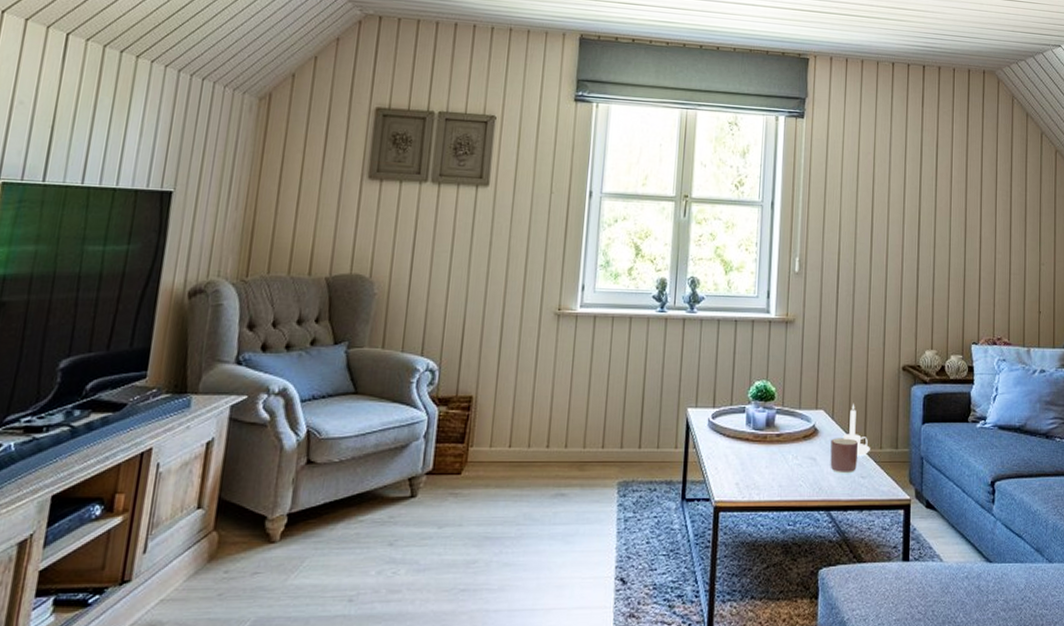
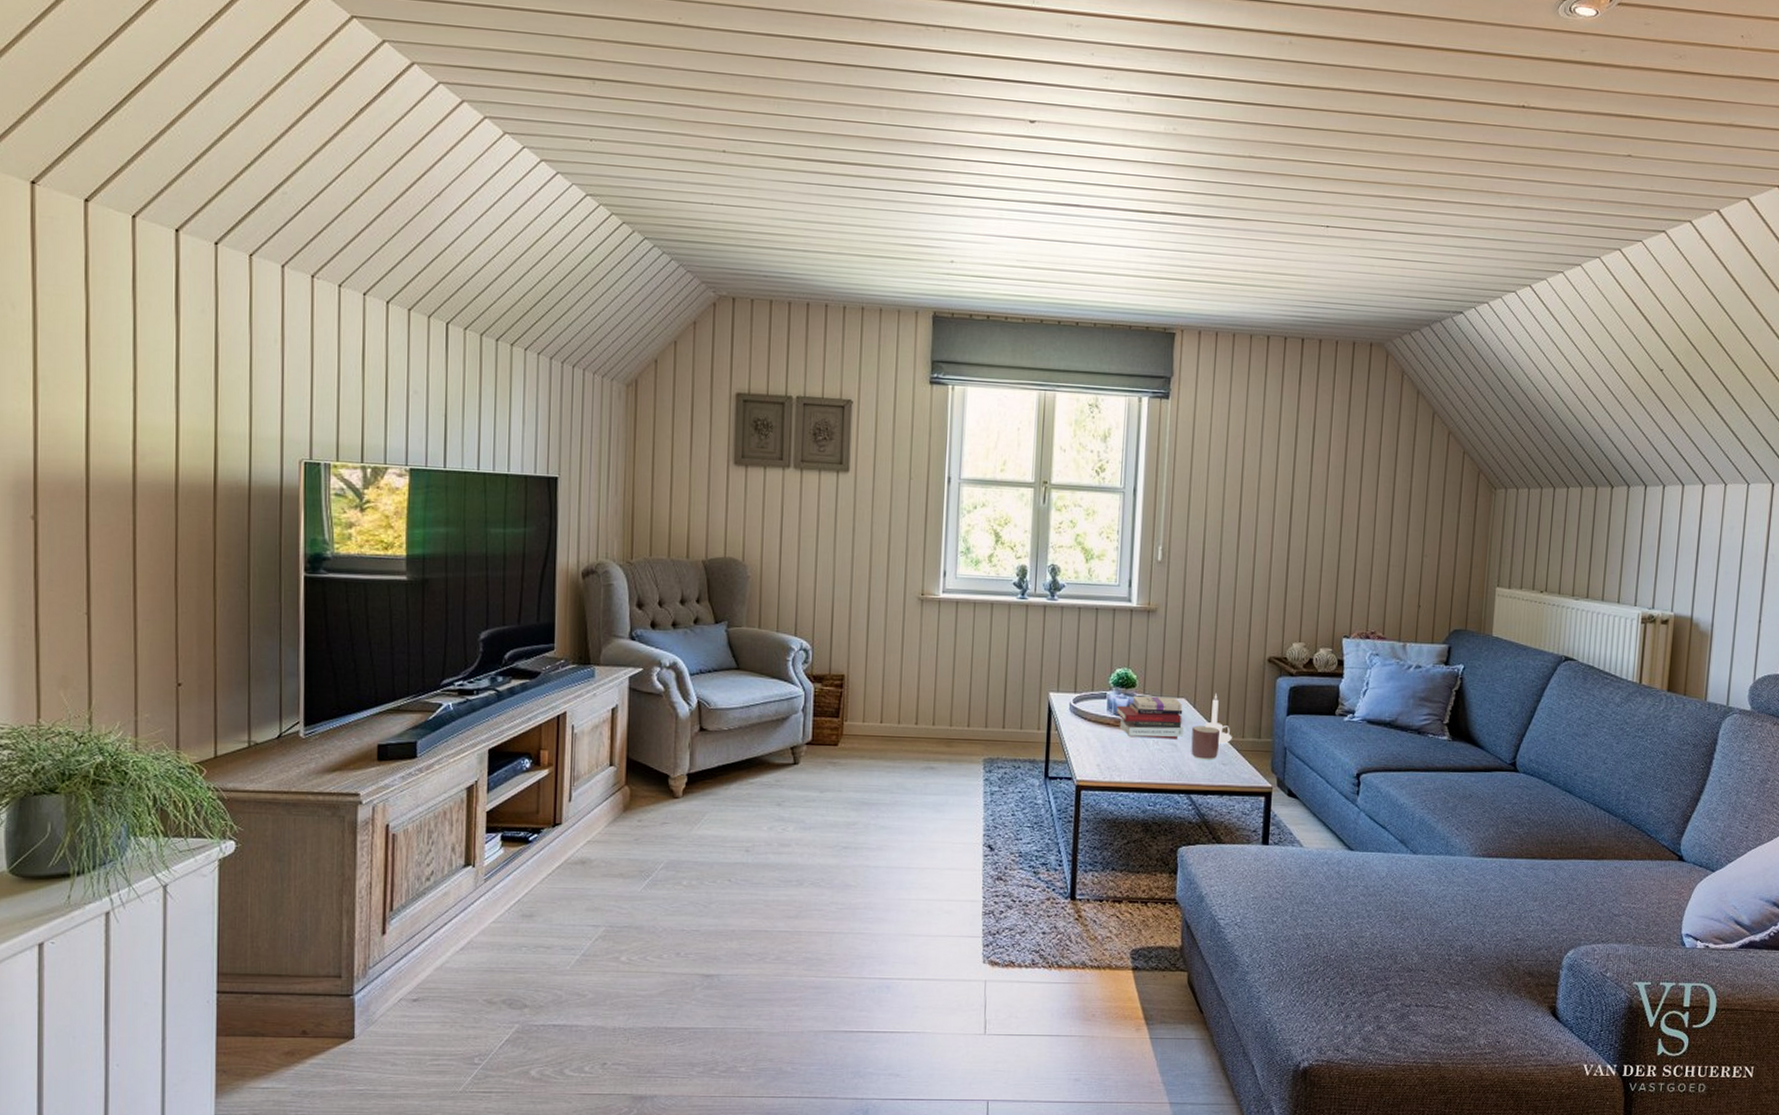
books: none [755,409,823,453] -> present [1116,695,1184,739]

